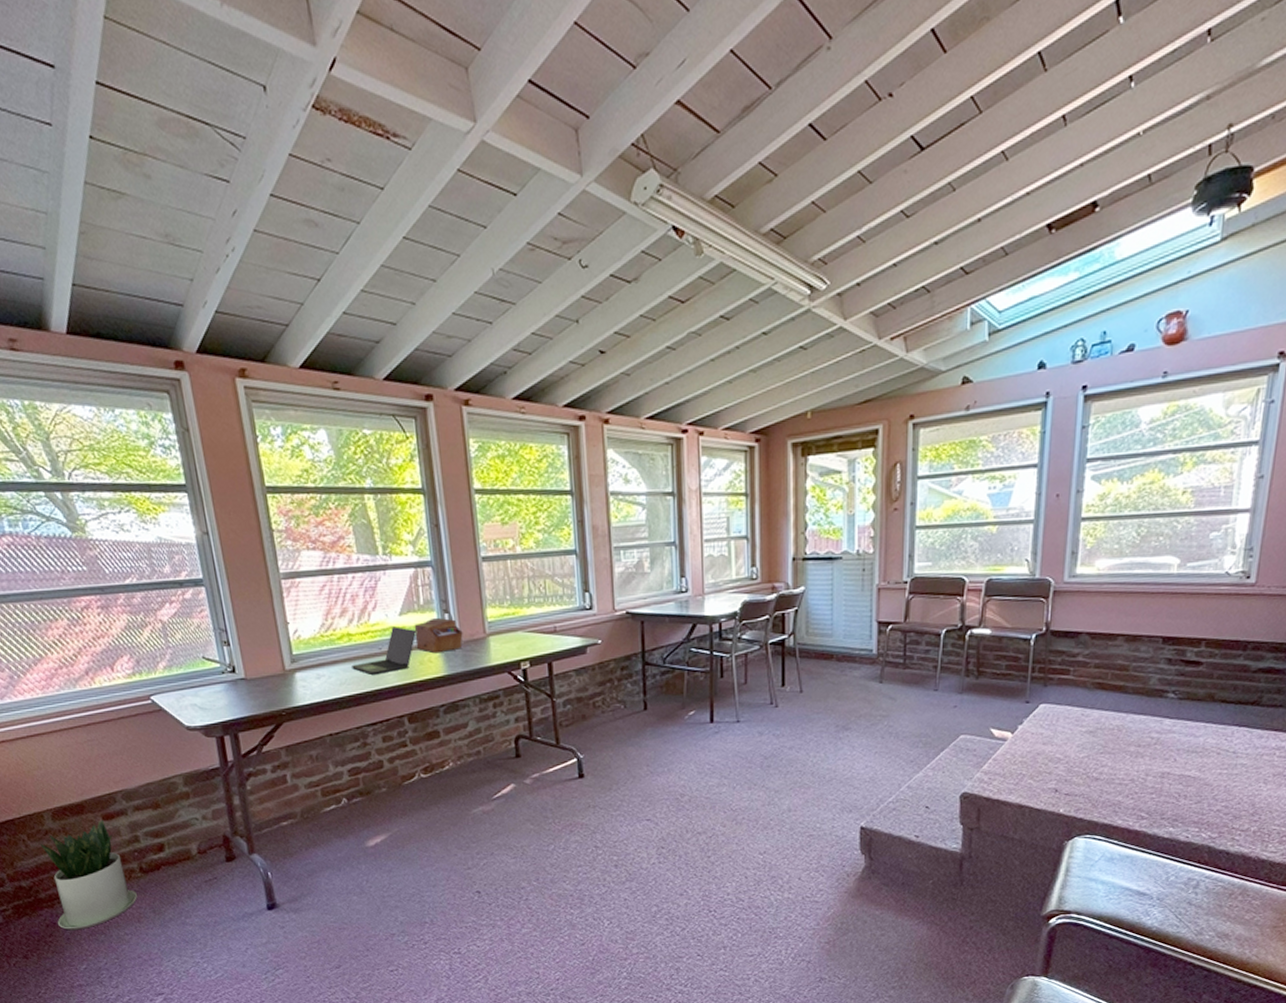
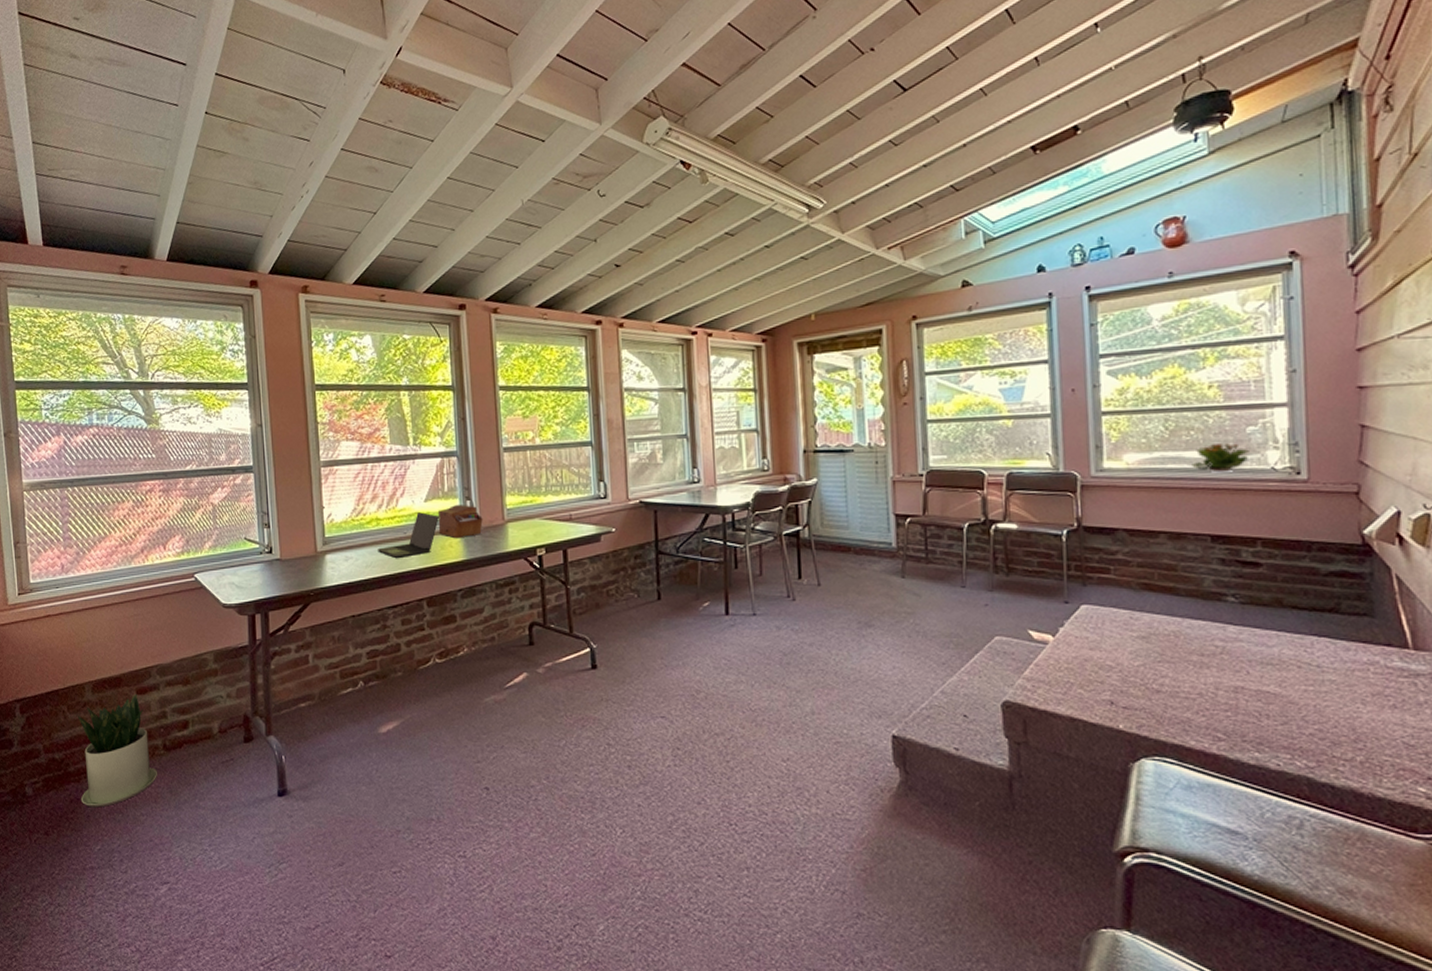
potted flower: none [1156,548,1211,577] -> present [1192,443,1251,473]

